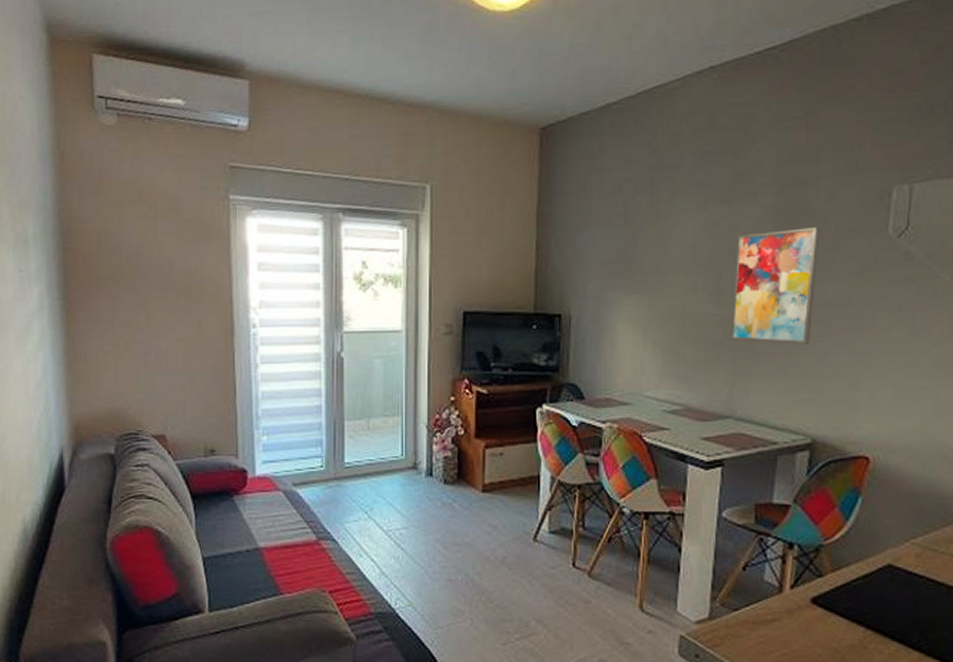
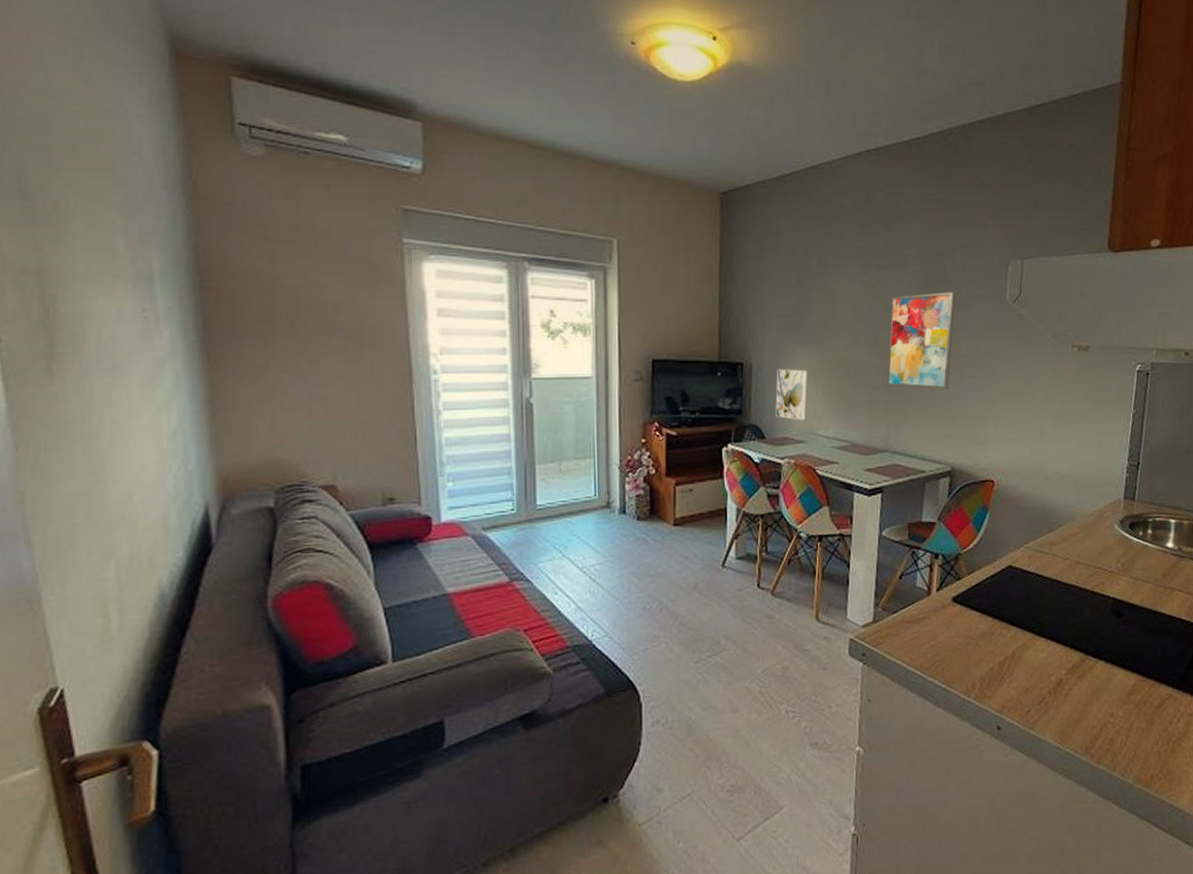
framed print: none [597,321,634,380] -> present [775,369,807,421]

